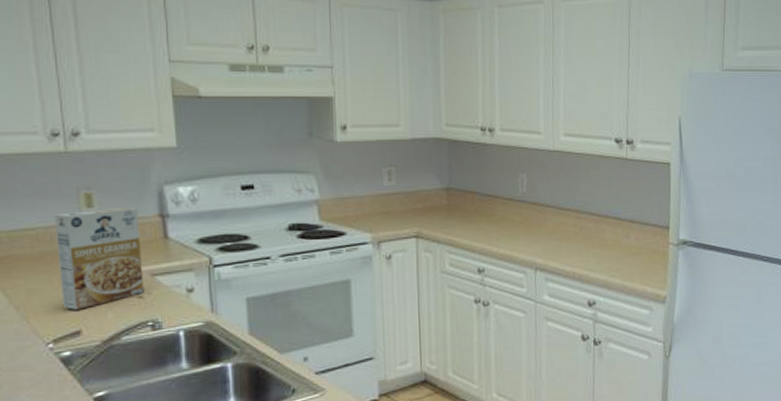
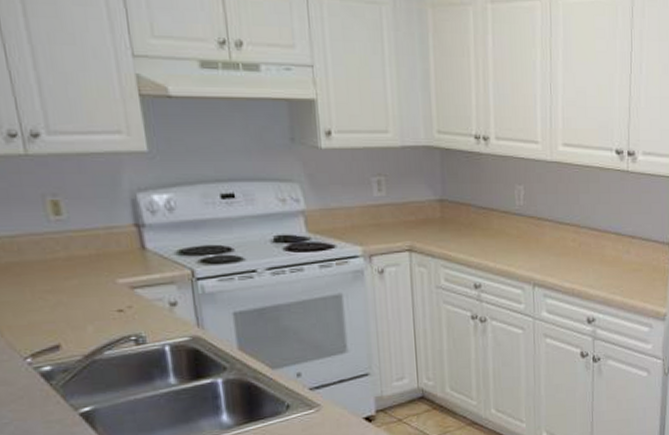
cereal box: present [54,206,144,310] -> none [19,215,124,323]

